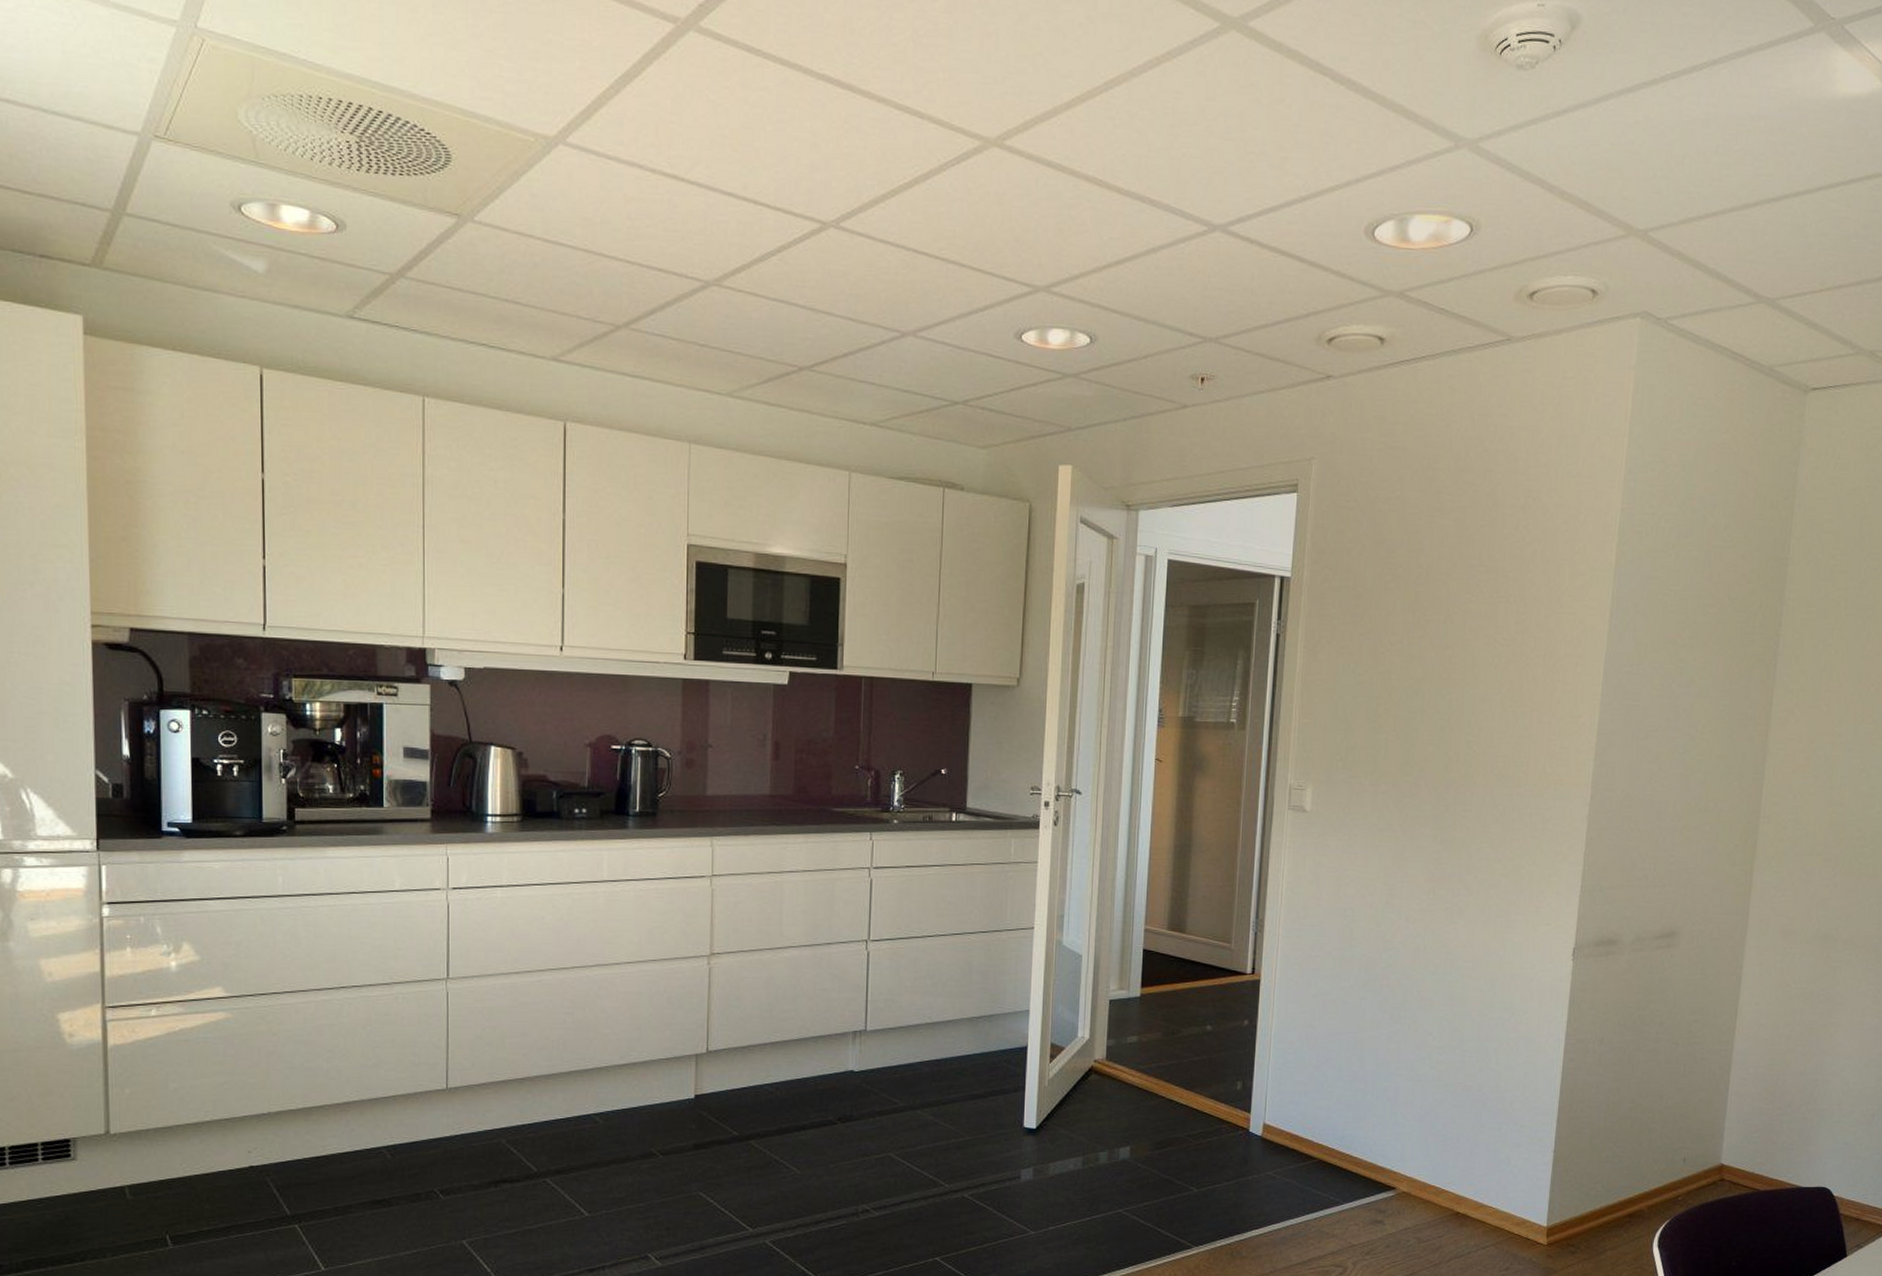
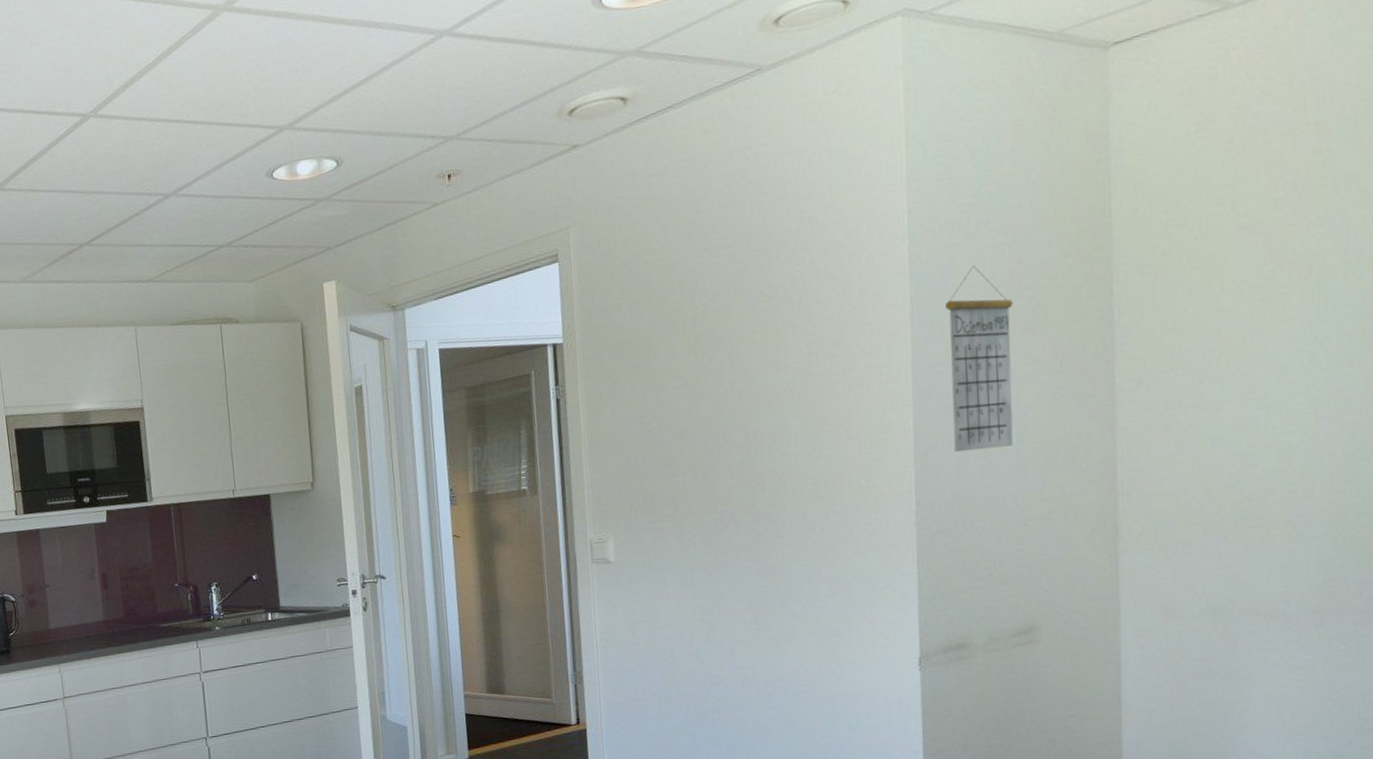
calendar: none [1630,575,1698,755] -> present [945,266,1014,453]

